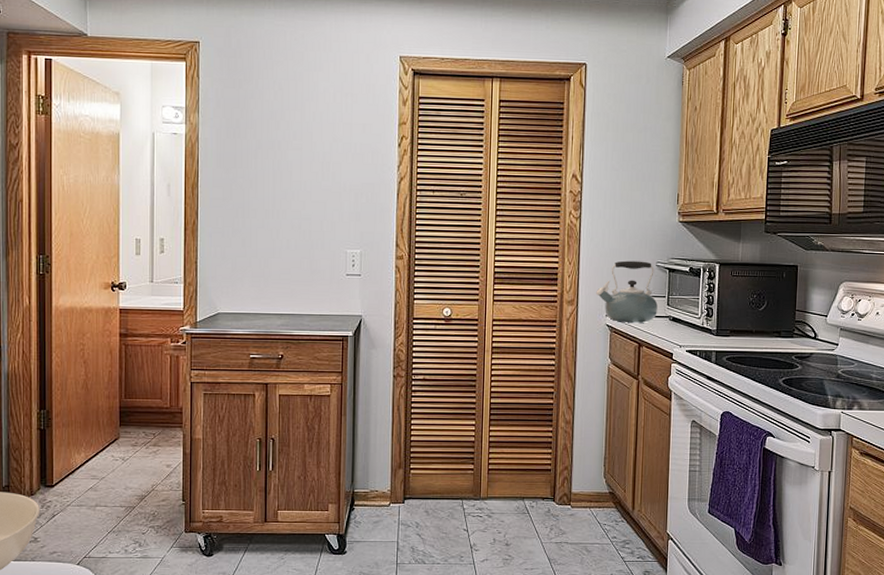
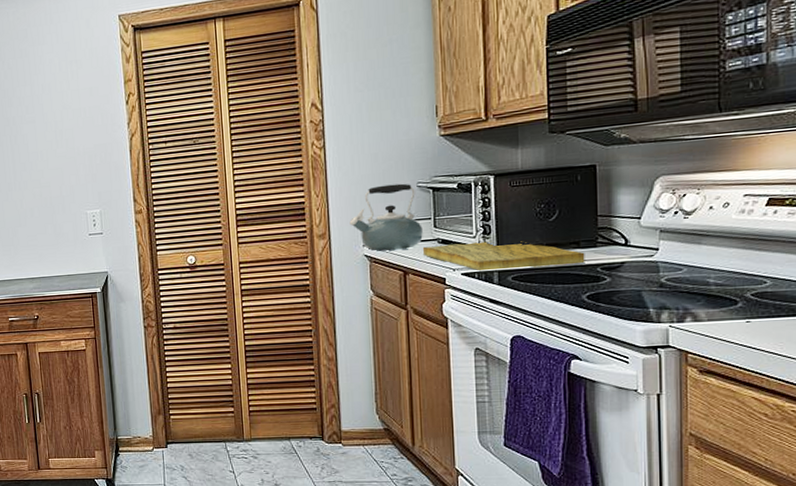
cutting board: none [657,322,784,351] -> present [423,241,585,271]

